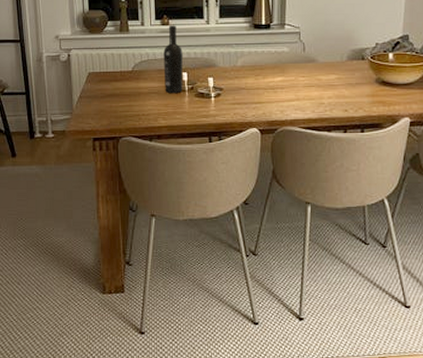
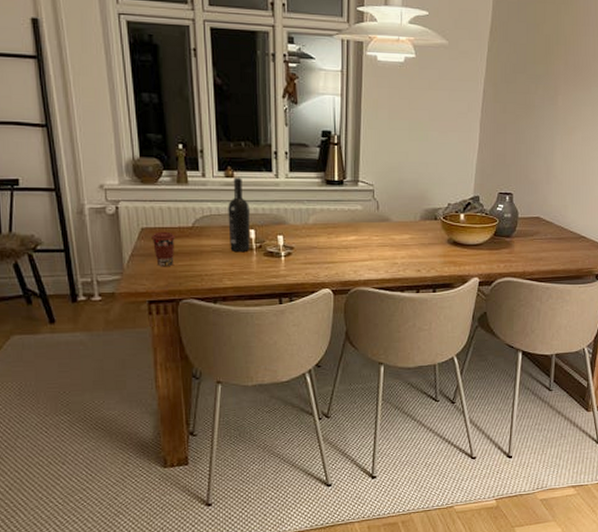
coffee cup: none [97,75,117,108] -> present [151,231,175,267]

